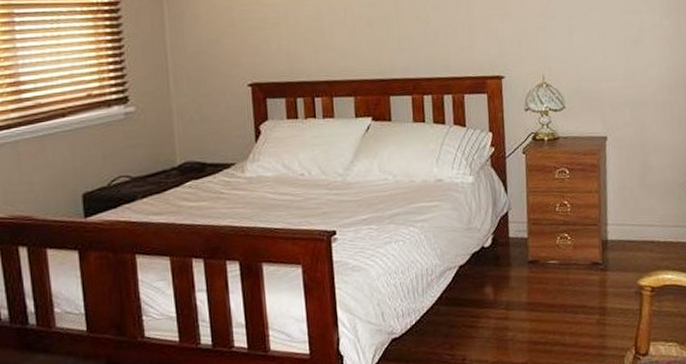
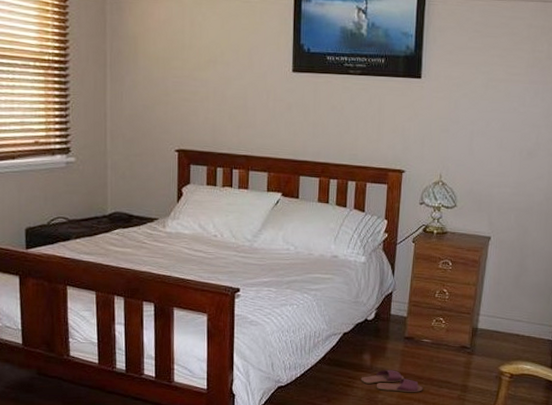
slippers: none [485,301,557,327] -> present [361,370,423,393]

